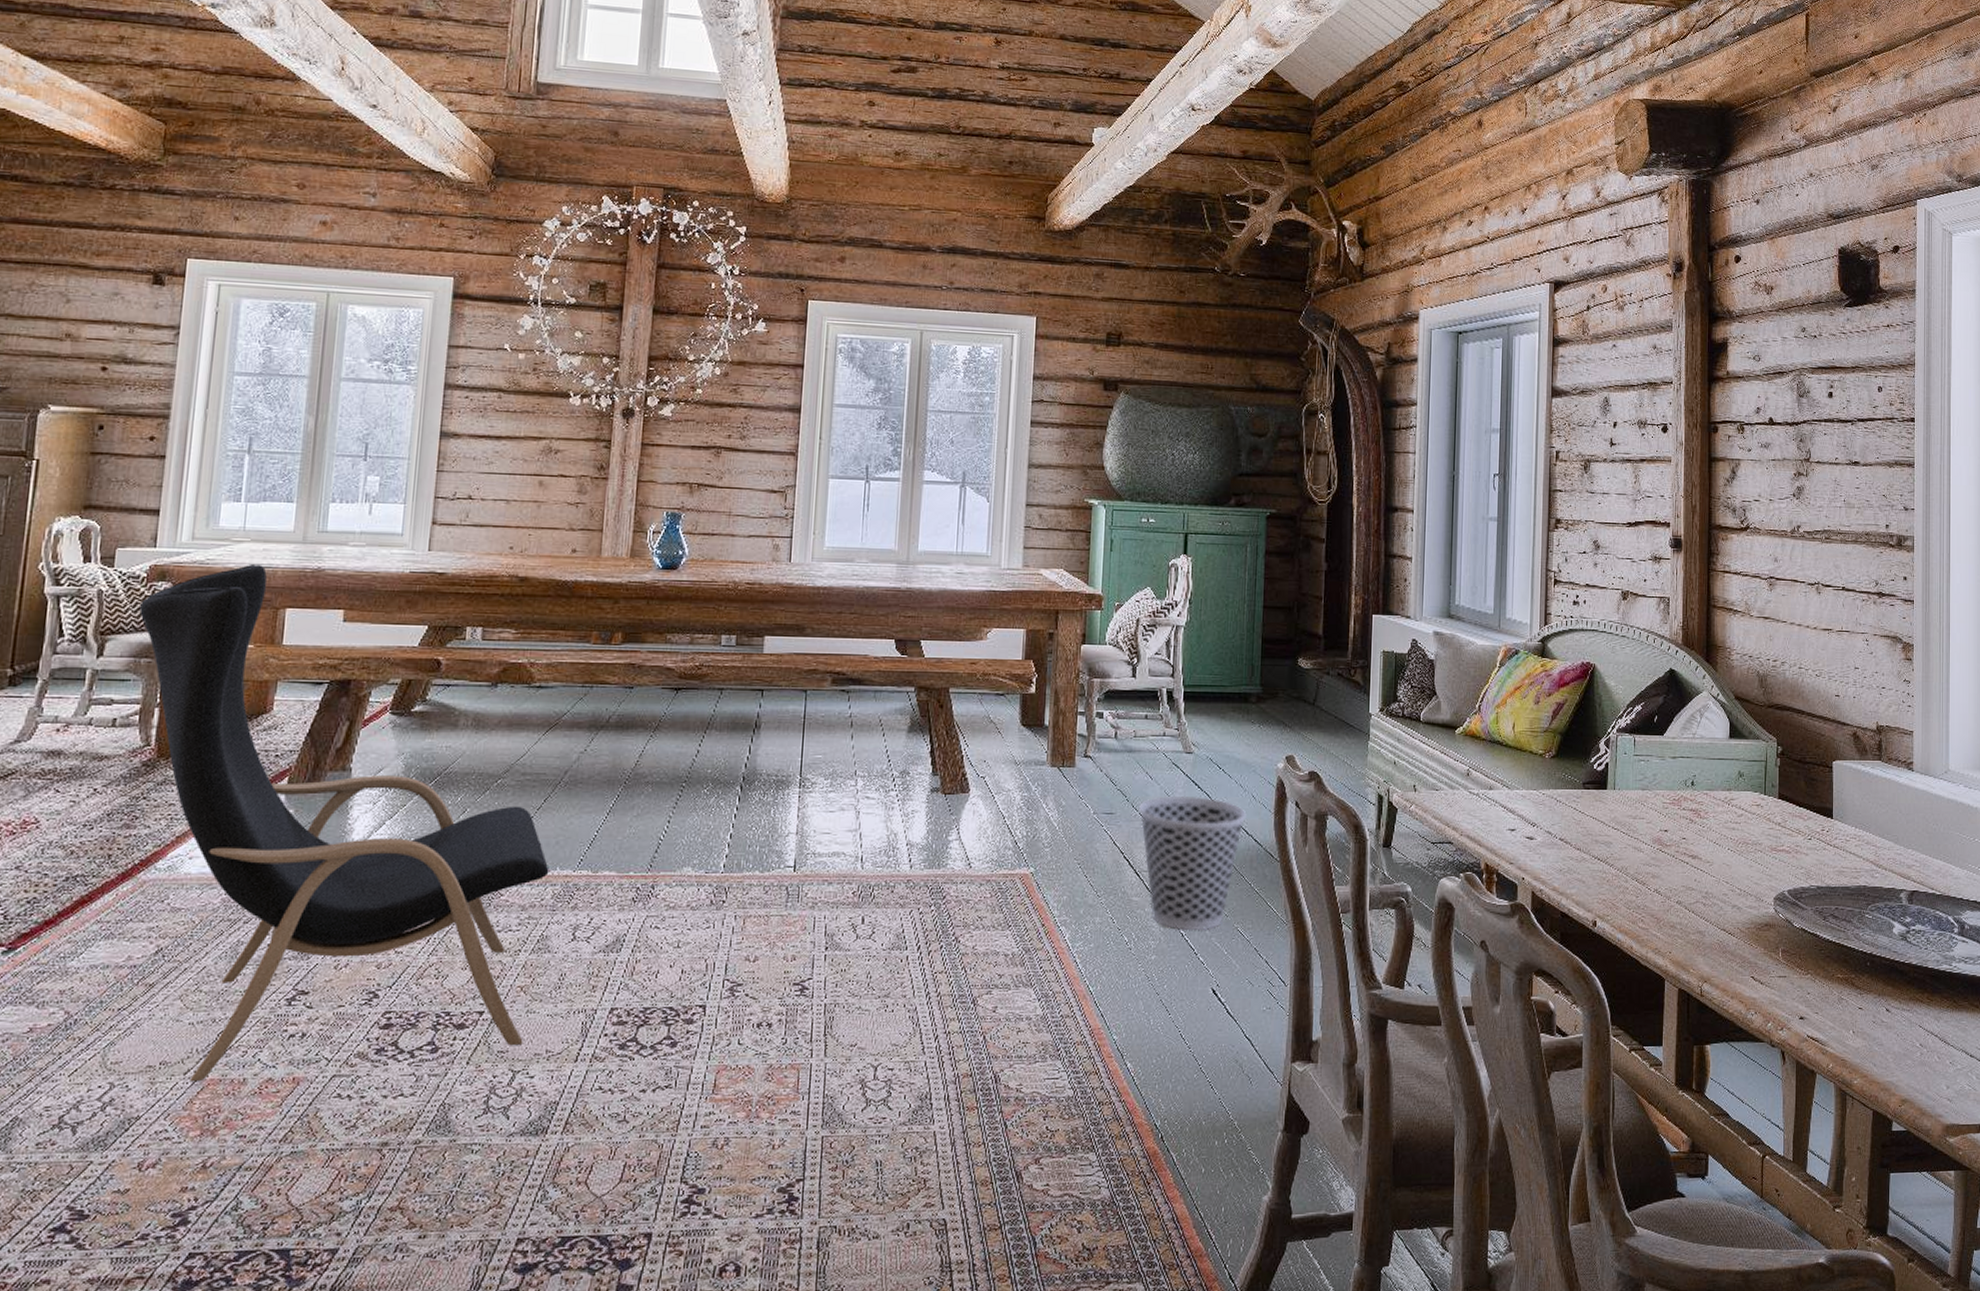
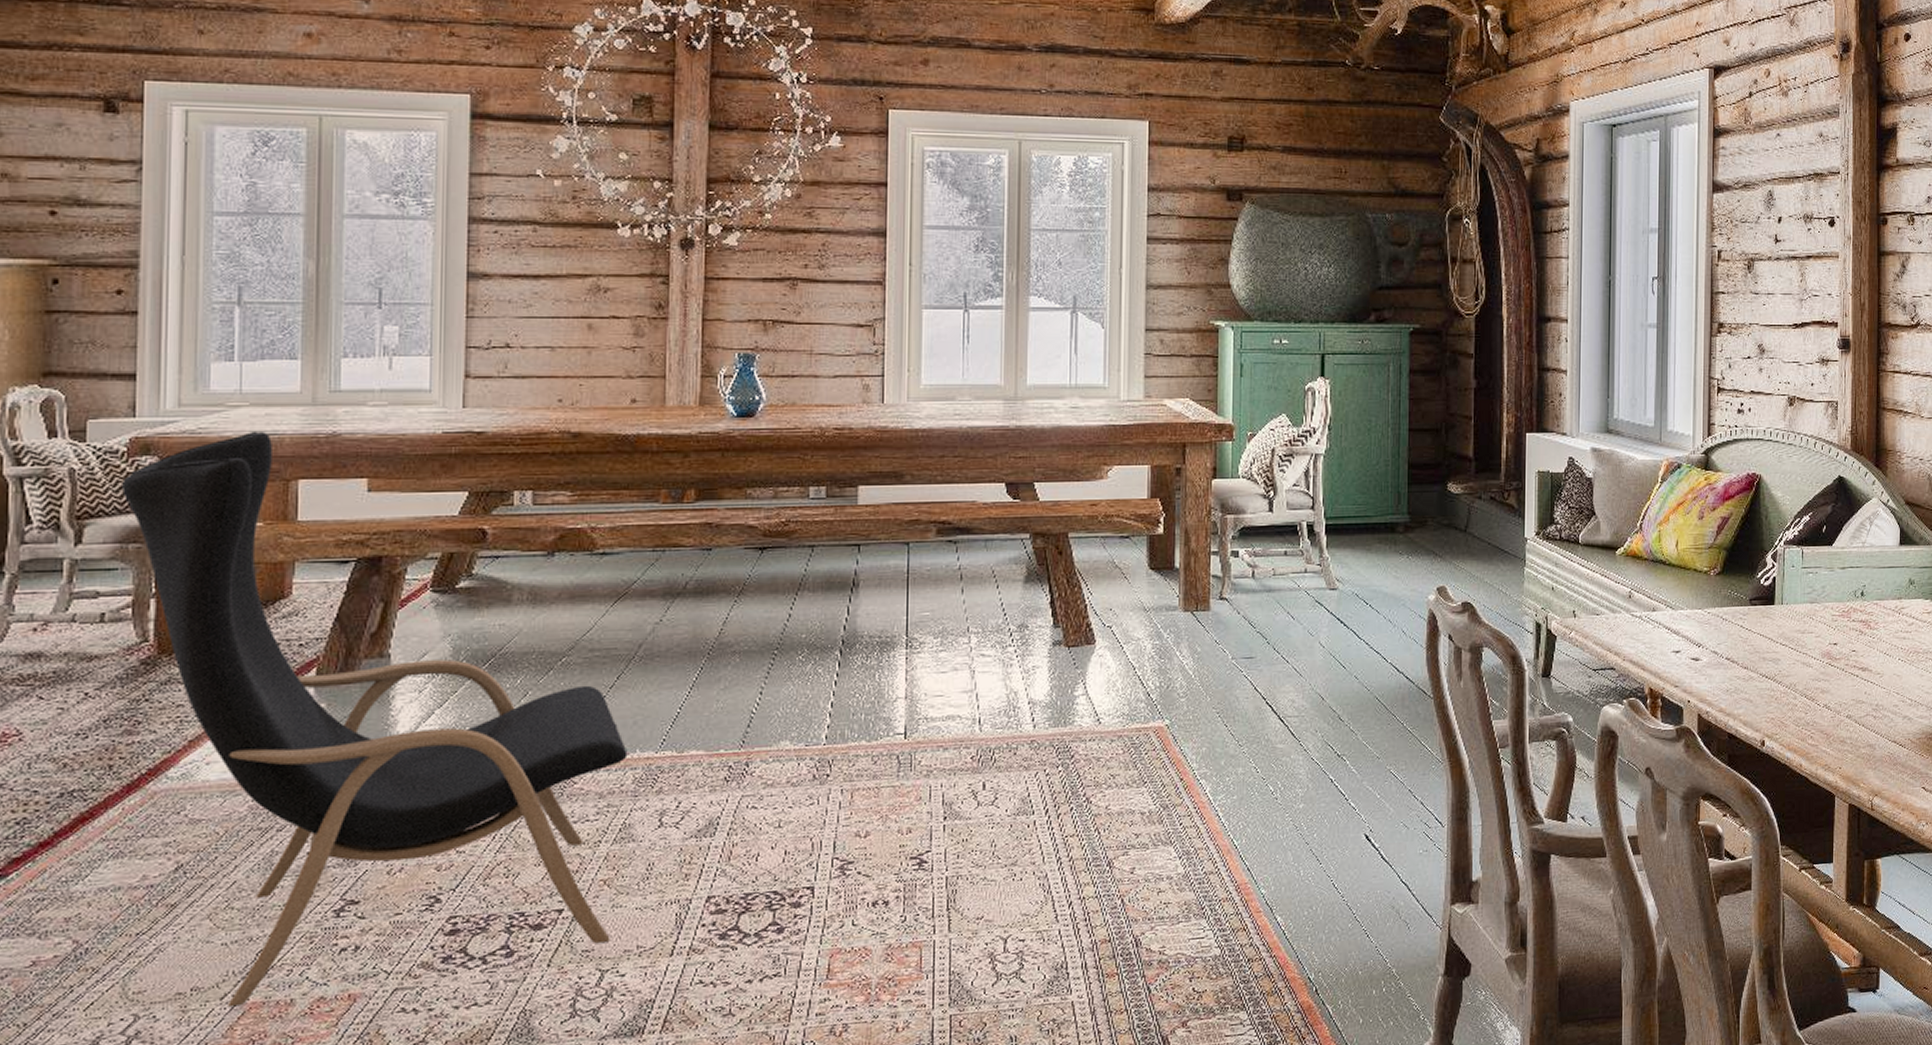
wastebasket: present [1138,795,1247,931] -> none [1280,634,1397,777]

